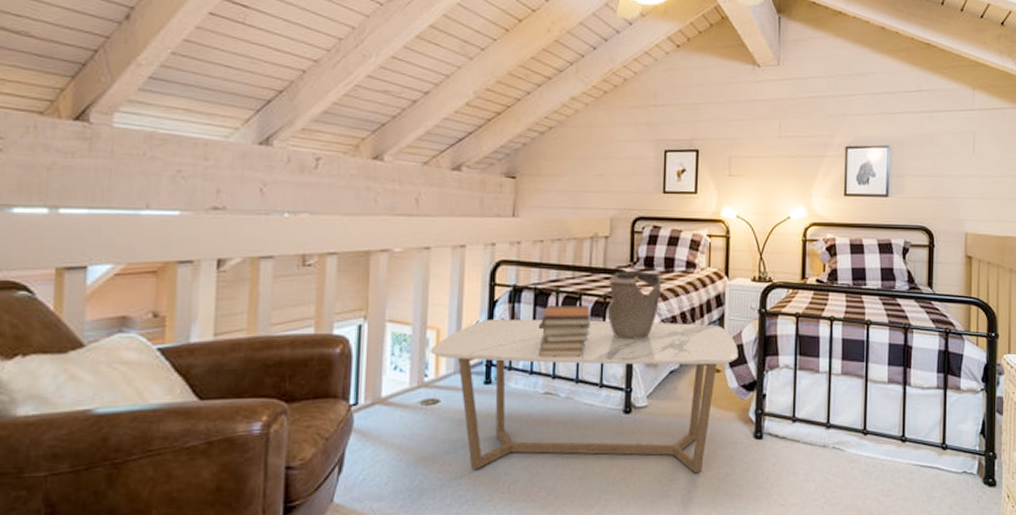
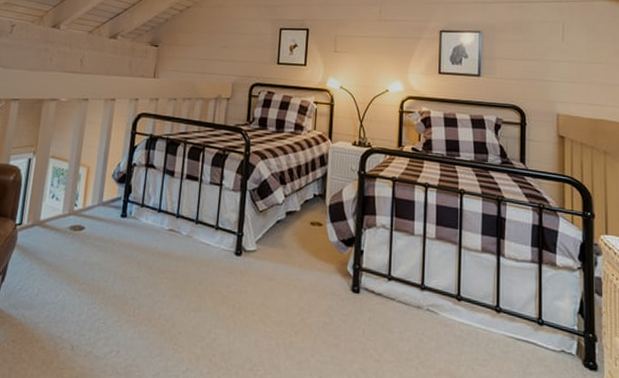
coffee table: present [430,320,739,474] -> none [80,162,339,319]
book stack: present [538,304,591,357] -> none [166,154,212,201]
decorative bowl: present [607,271,664,340] -> none [225,129,275,190]

